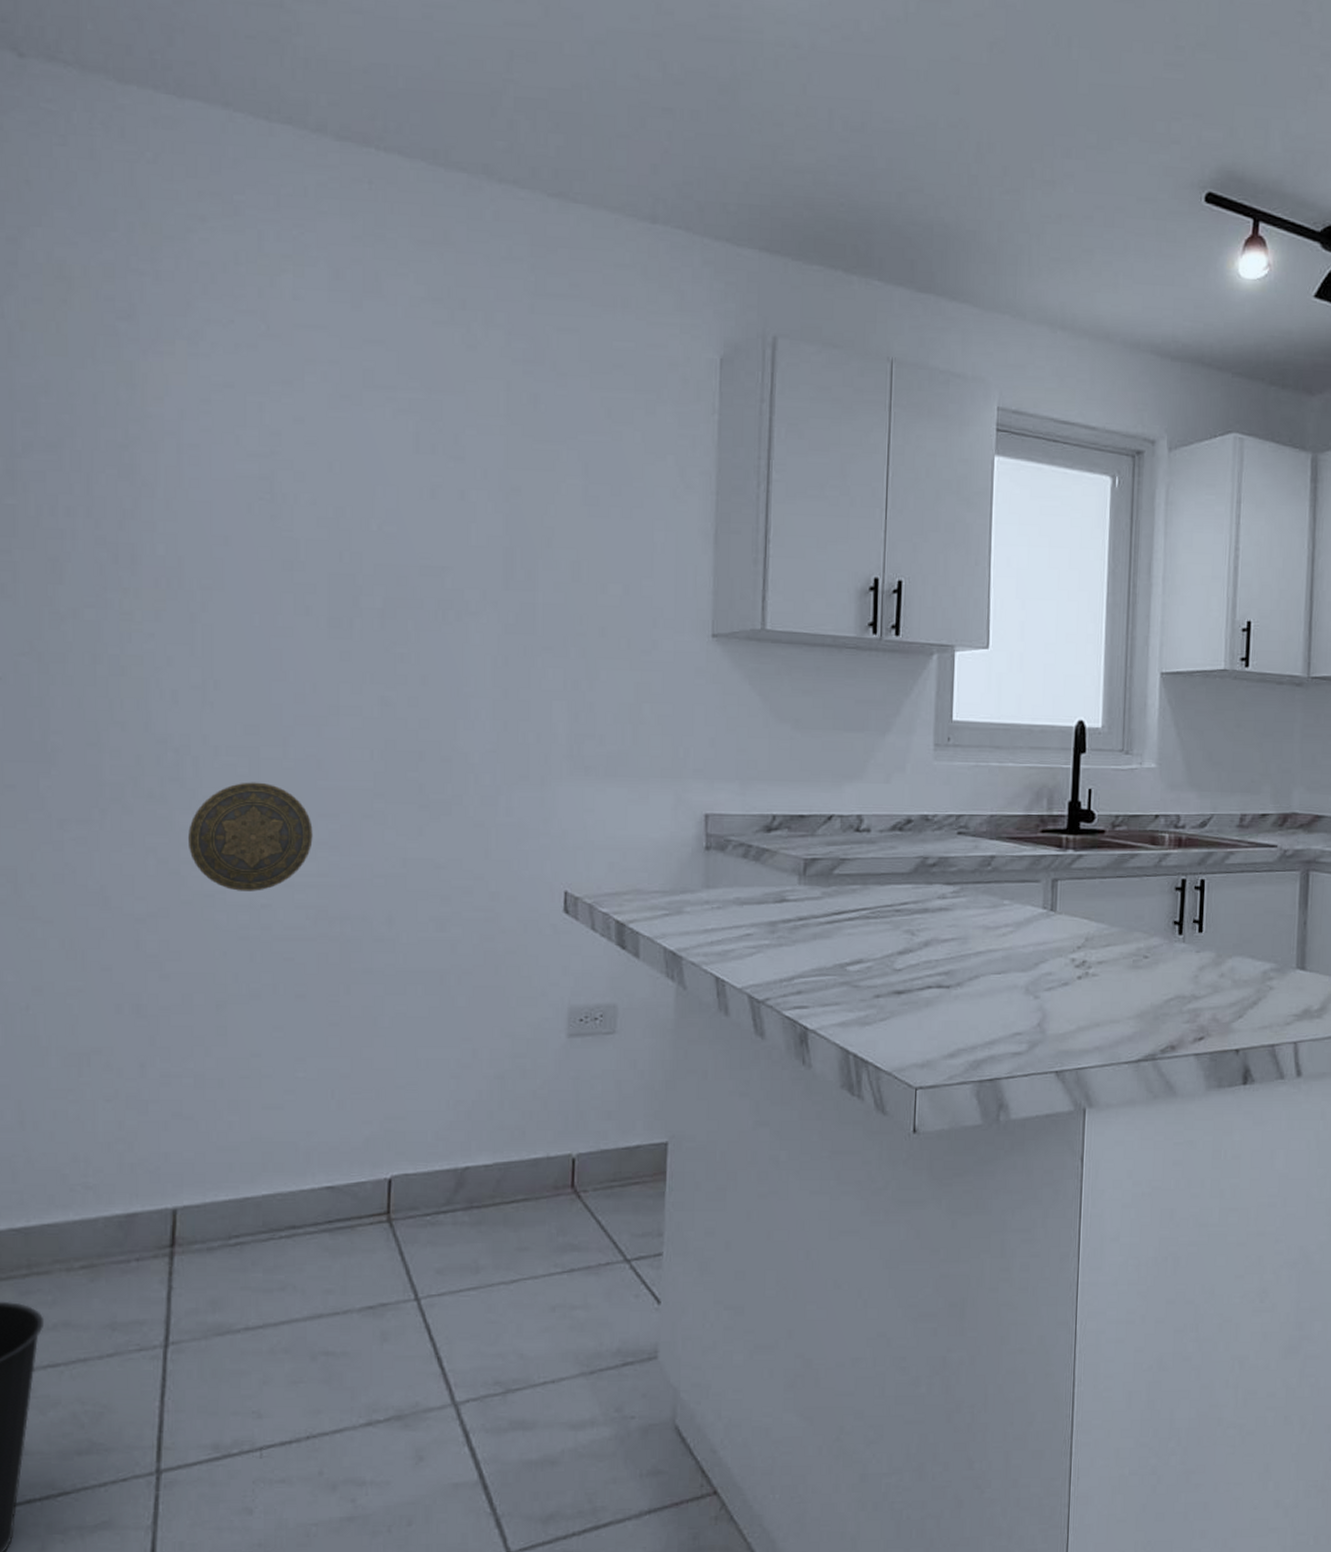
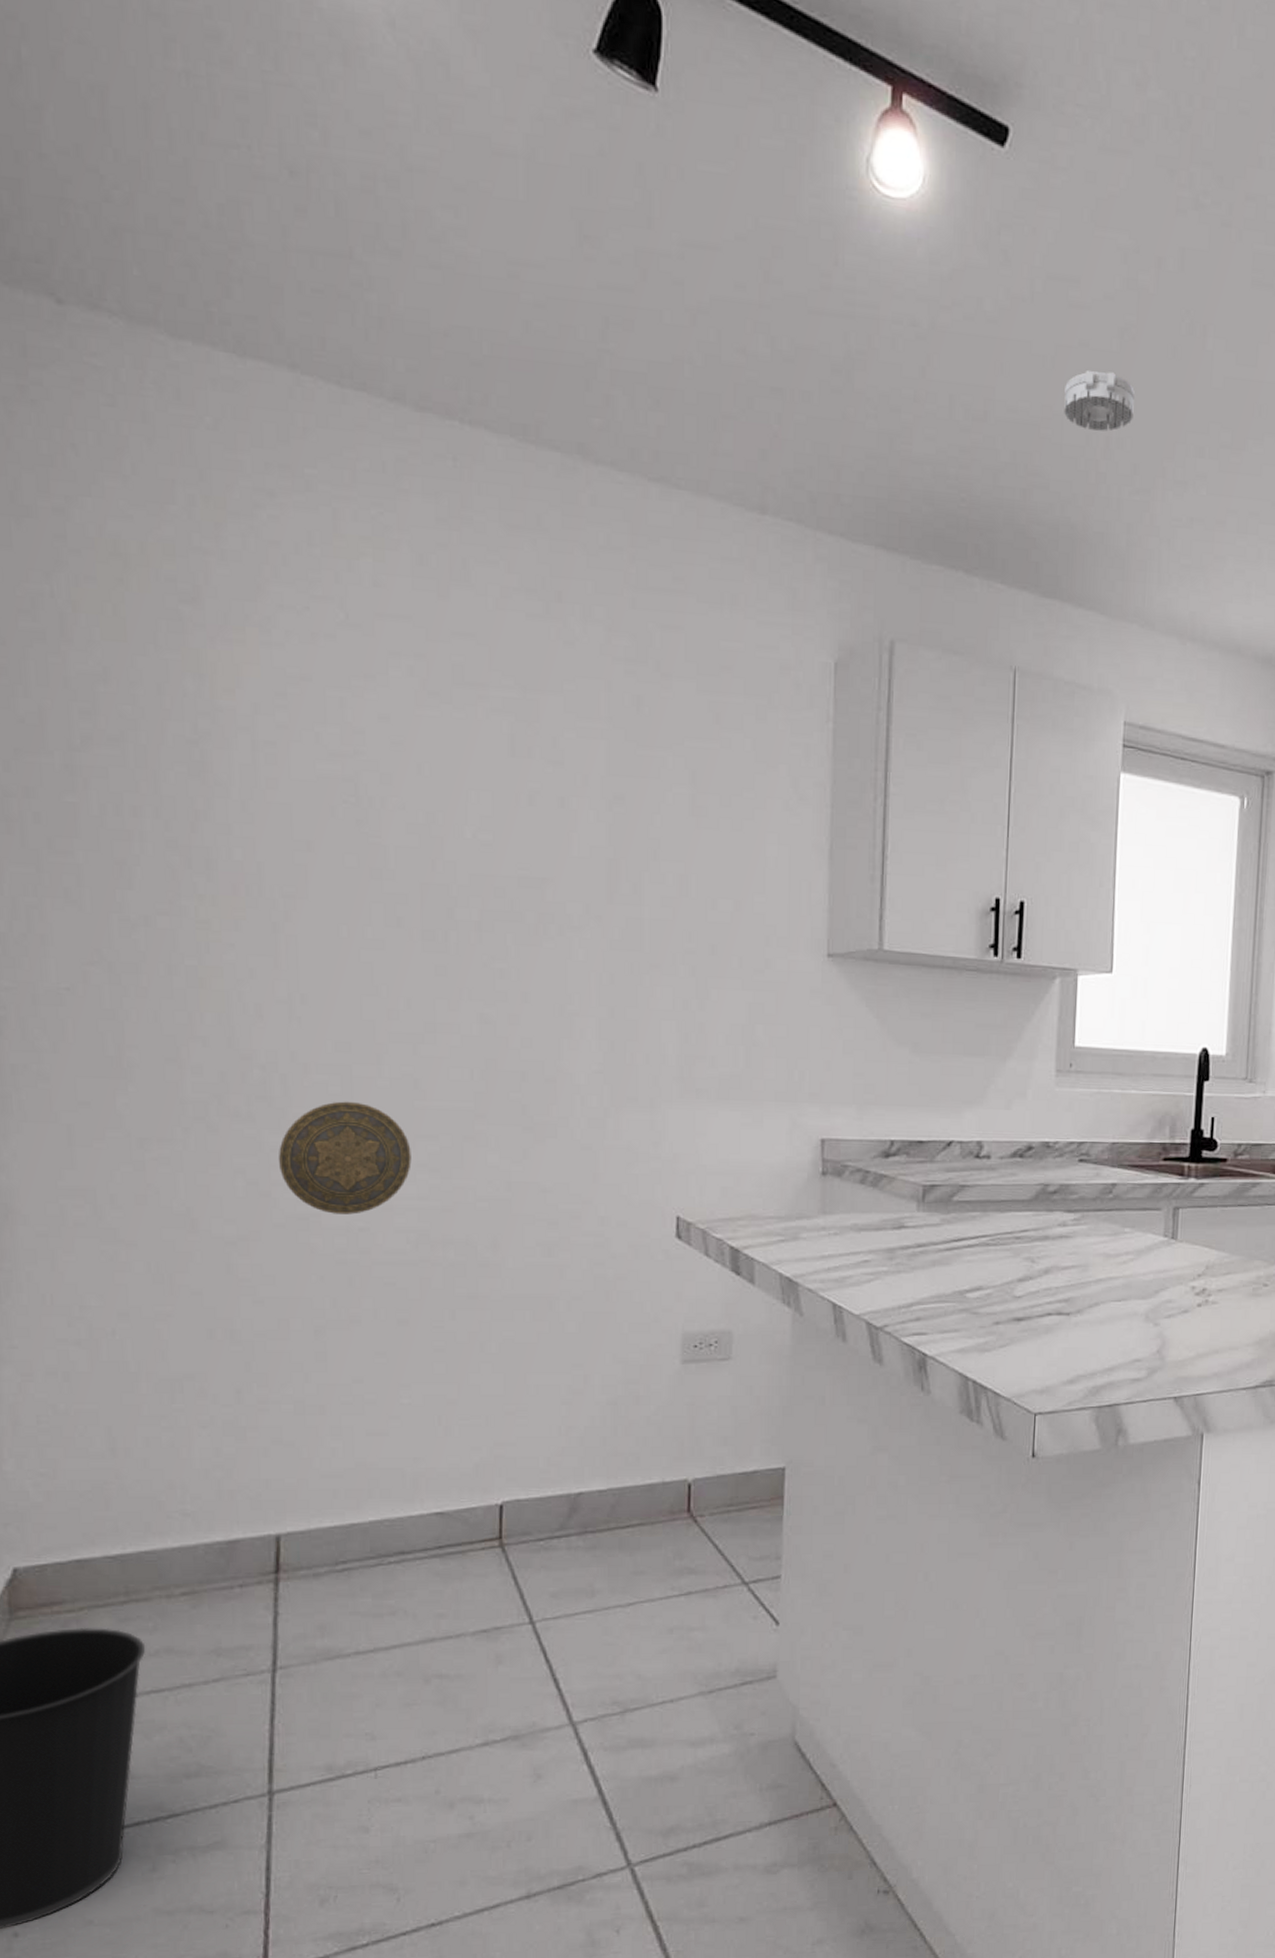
smoke detector: none [937,81,1004,137] -> present [1064,369,1135,431]

